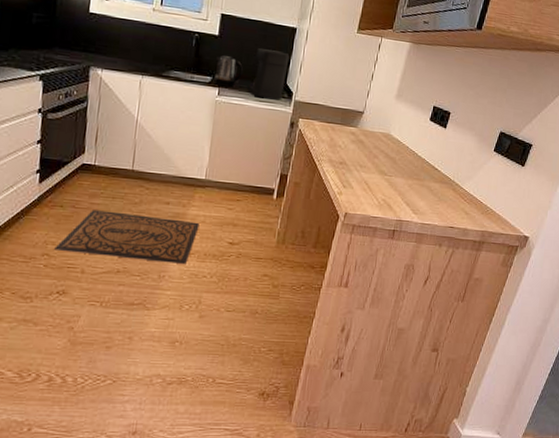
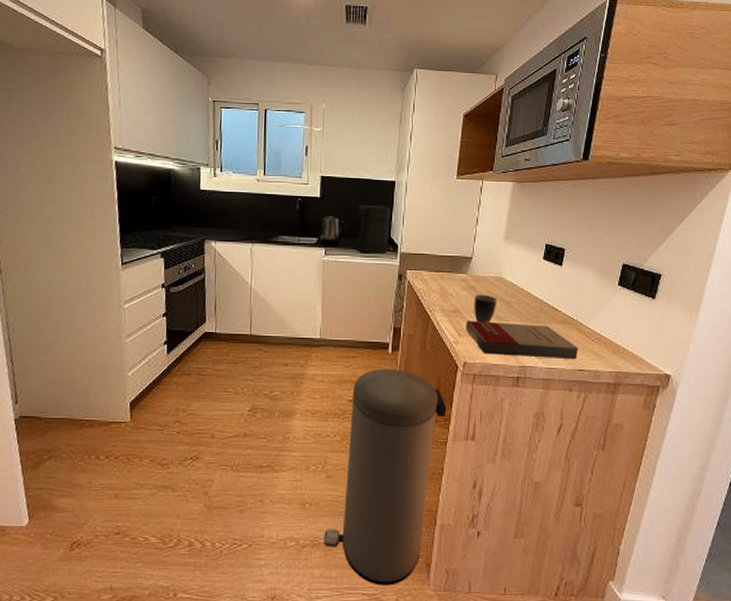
doormat: present [54,210,200,264] -> none [185,376,318,424]
pedal bin: none [191,213,325,422] -> present [324,369,447,586]
book: none [350,173,452,218] -> present [466,321,579,360]
mug: none [359,148,383,176] -> present [474,294,497,322]

